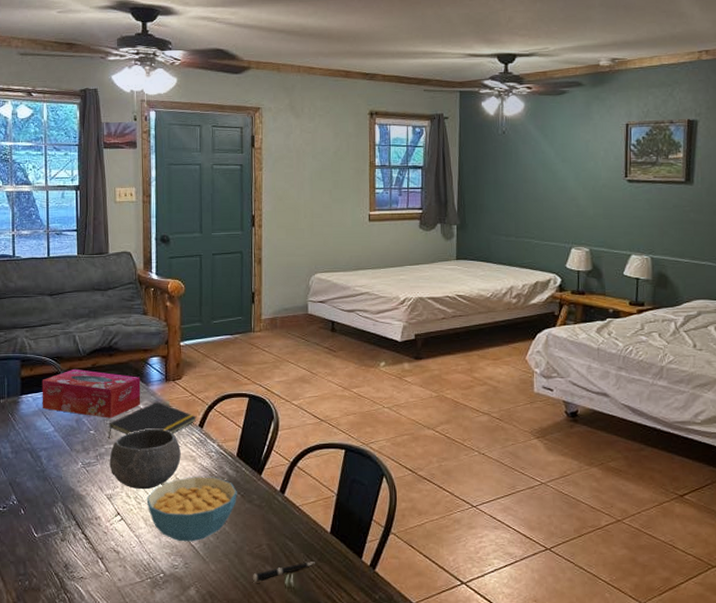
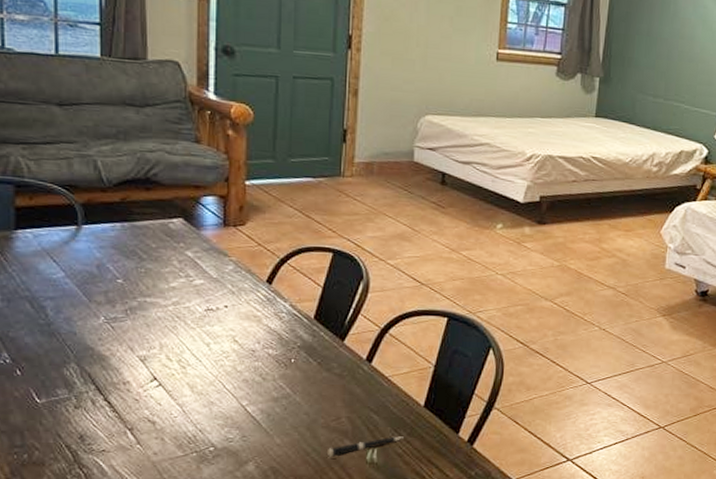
tissue box: present [42,368,141,418] -> none [46,201,189,266]
notepad: present [108,401,197,438] -> none [142,249,265,290]
bowl: present [109,428,181,490] -> none [143,281,241,352]
cereal bowl: present [146,477,237,542] -> none [193,339,313,413]

